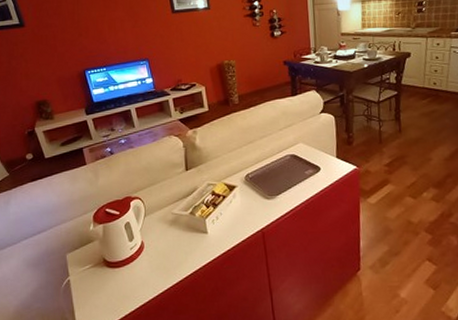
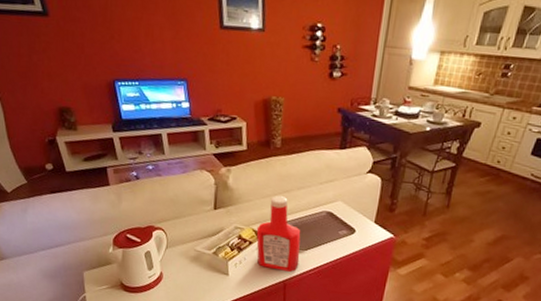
ketchup bottle: none [228,147,274,221] -> present [256,196,301,273]

